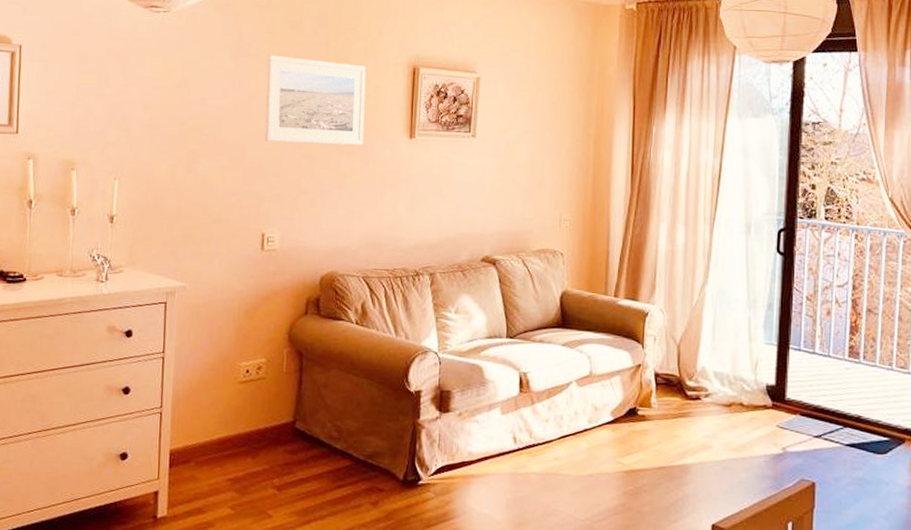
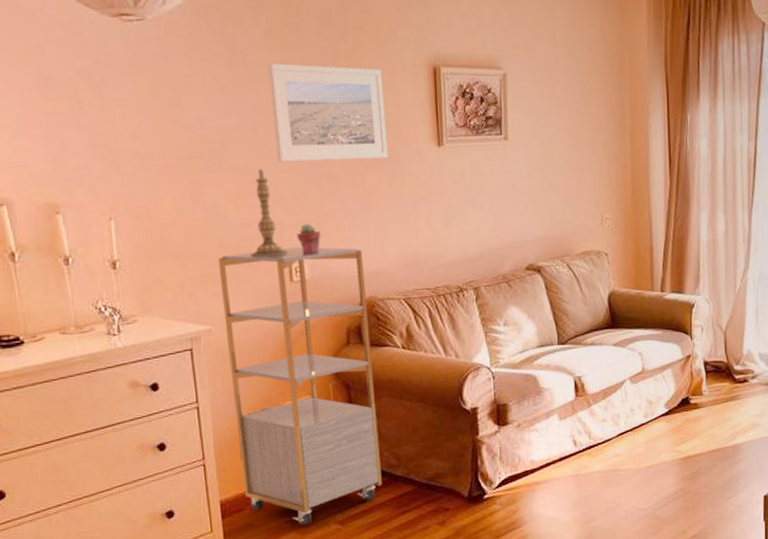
shelving unit: none [193,218,330,485] -> present [218,247,382,525]
candlestick: none [229,145,263,225] -> present [250,168,289,257]
potted succulent: none [272,198,294,227] -> present [297,224,321,255]

